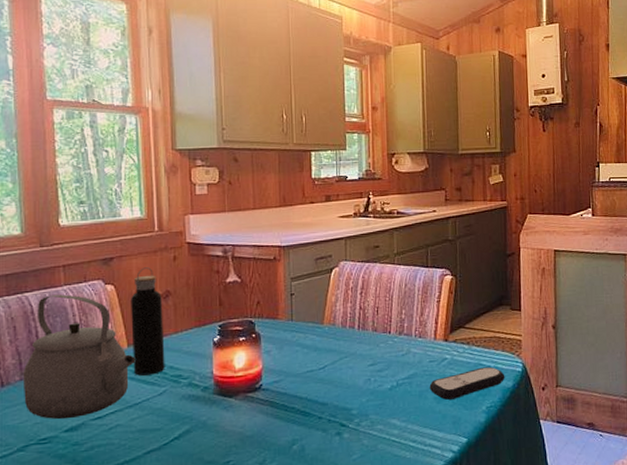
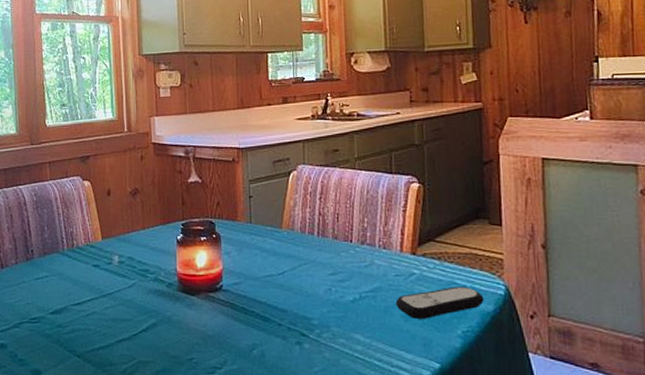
tea kettle: present [22,294,136,420] -> none [17,188,109,302]
water bottle: present [131,267,165,376] -> none [104,166,134,268]

